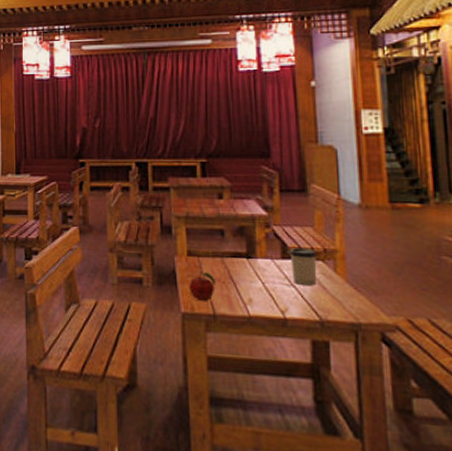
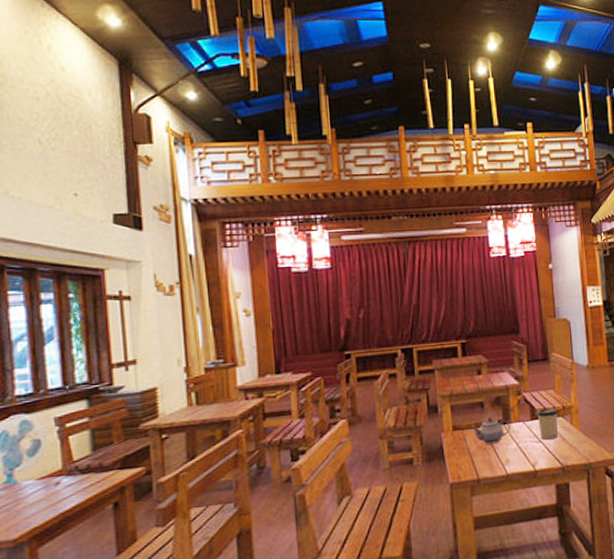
fruit: present [189,271,217,302] -> none [455,442,479,470]
teapot: none [209,248,256,278] -> present [471,417,511,445]

